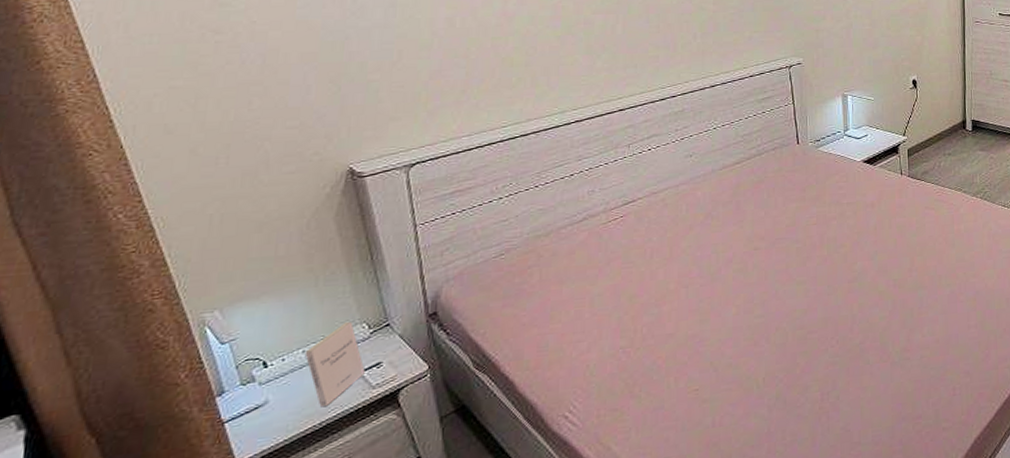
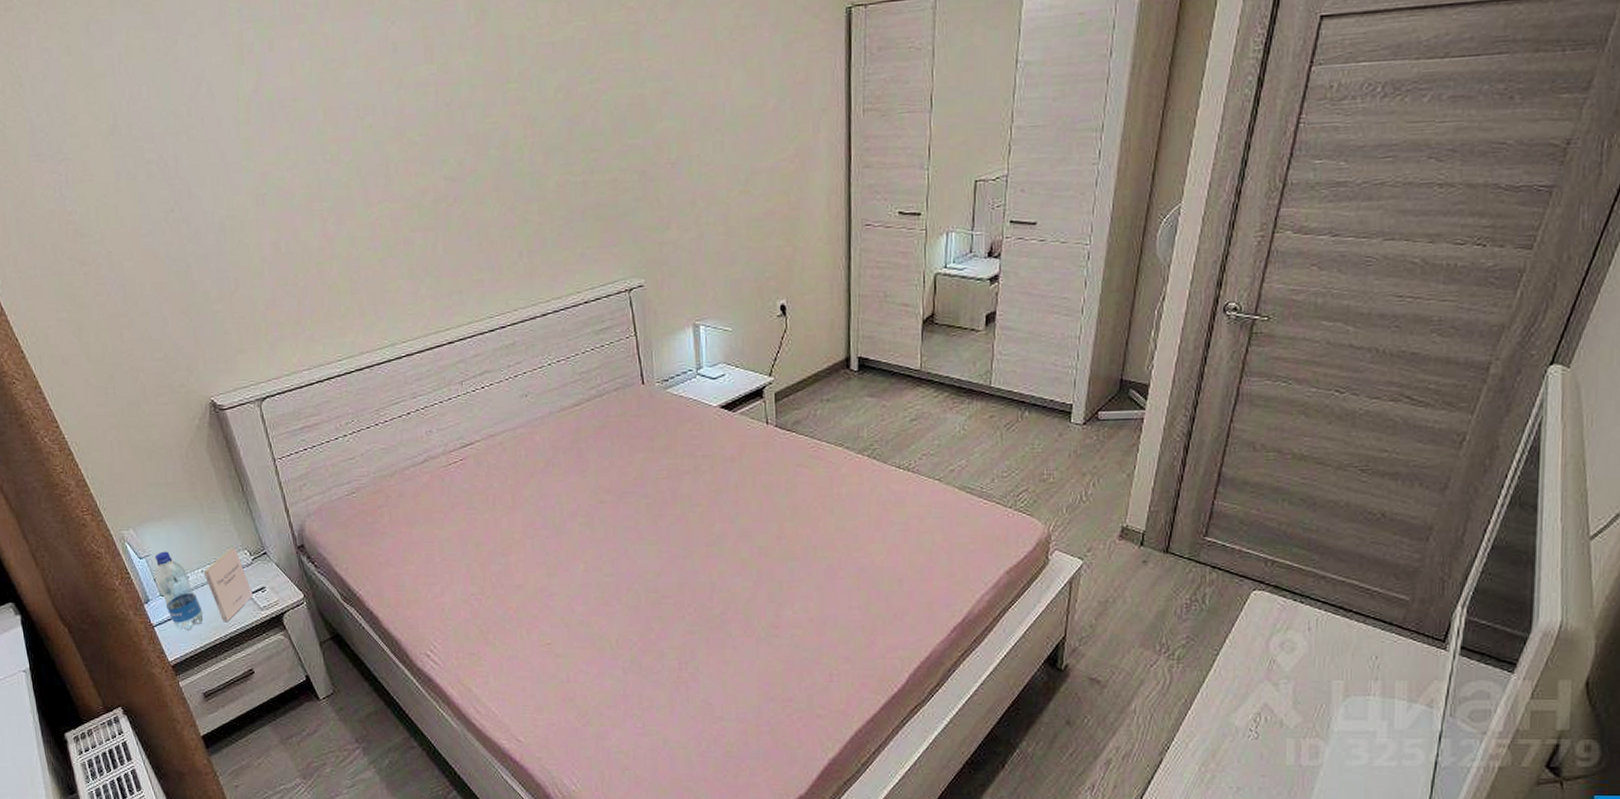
bottle: none [238,332,296,423] -> present [155,551,203,631]

